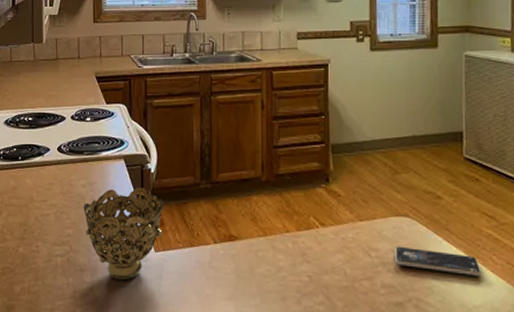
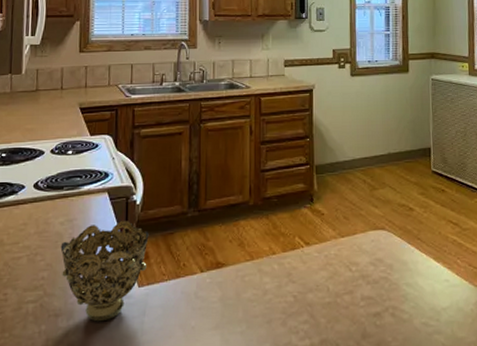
smartphone: present [395,246,482,276] -> none [373,258,448,280]

